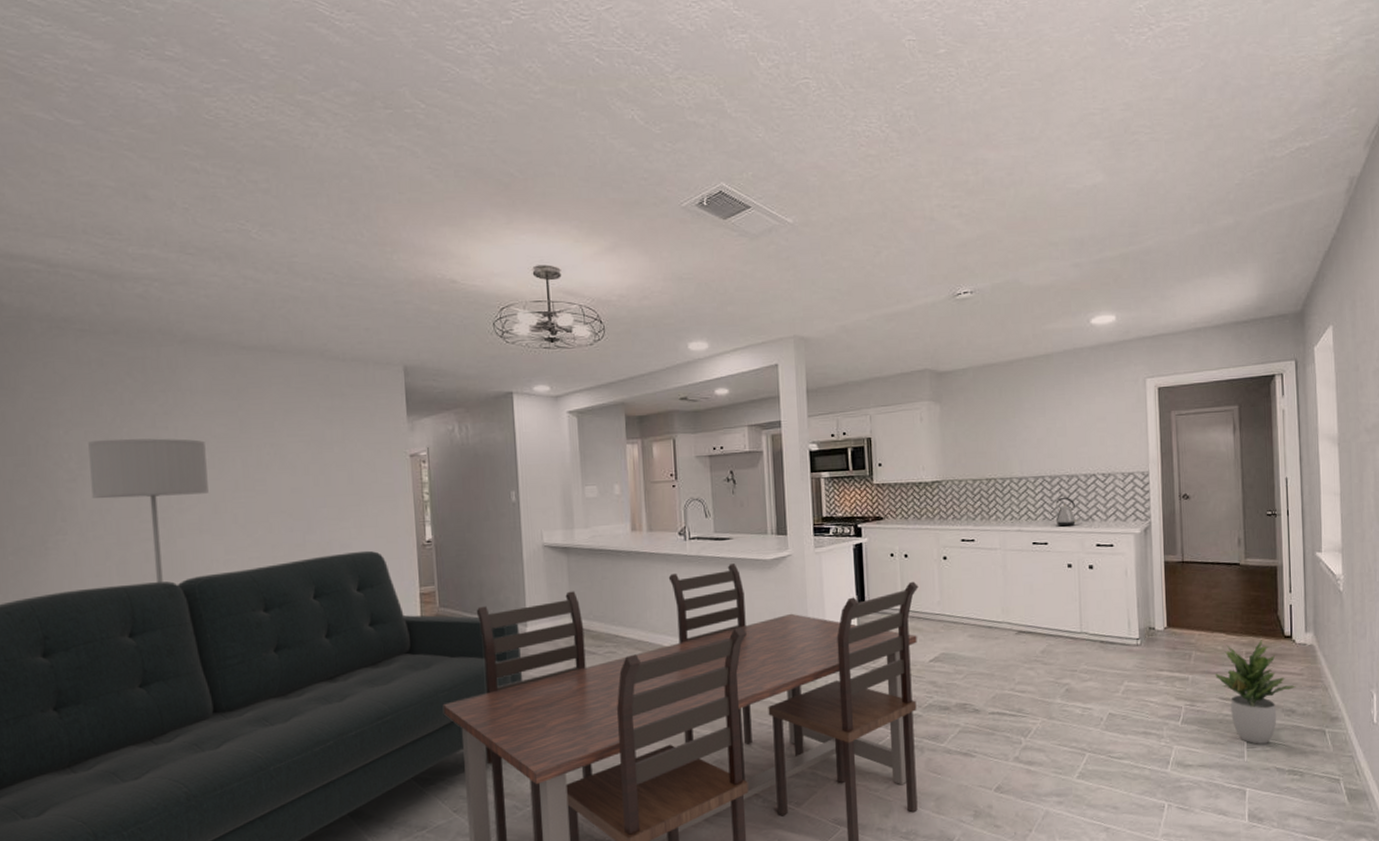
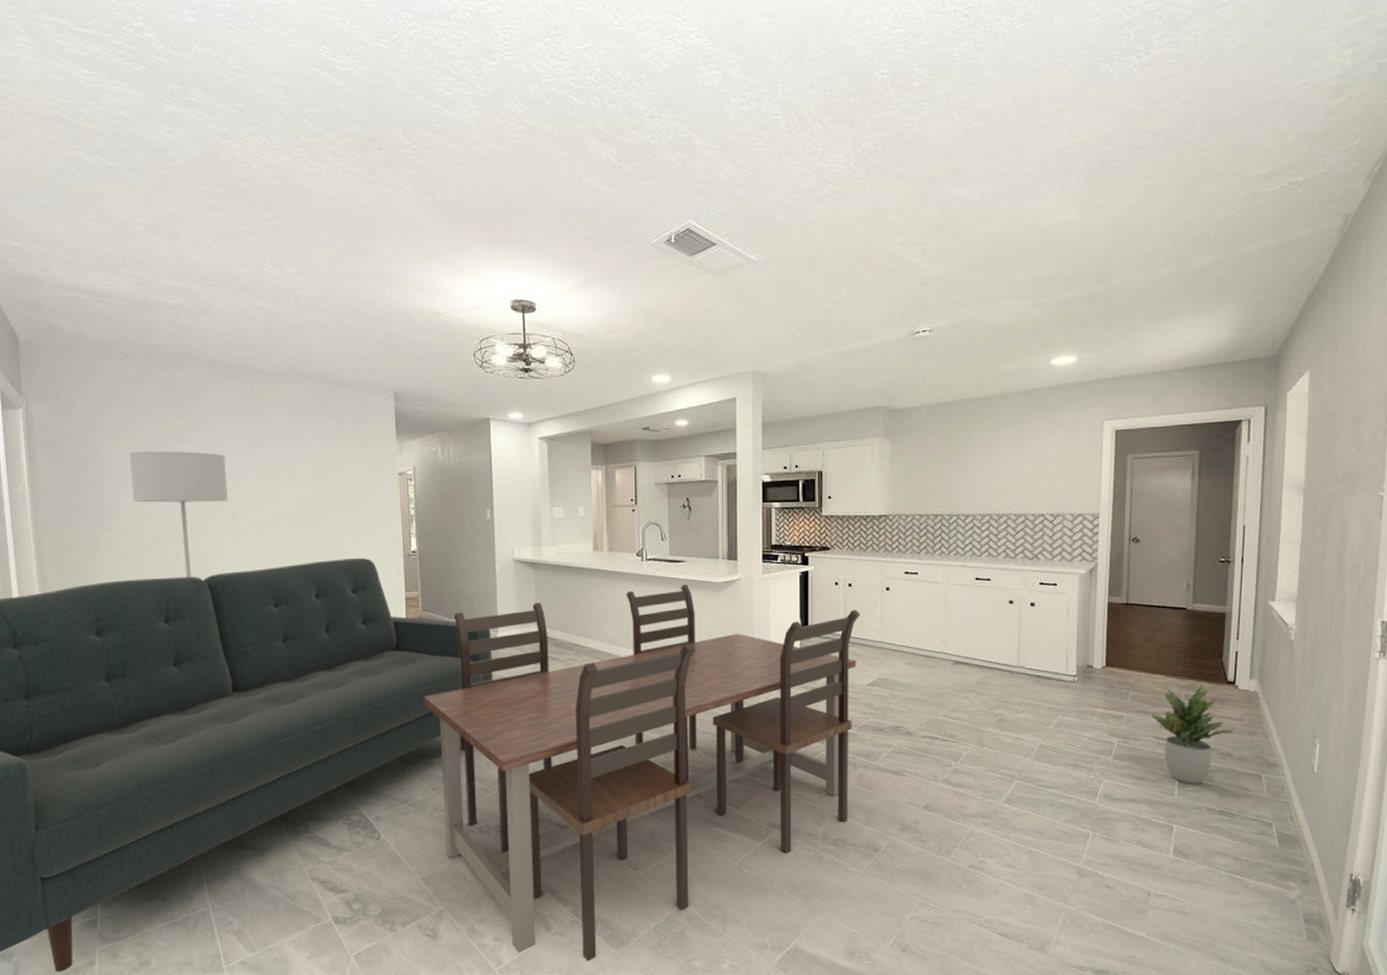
kettle: present [1053,497,1078,527] -> none [998,535,1023,564]

